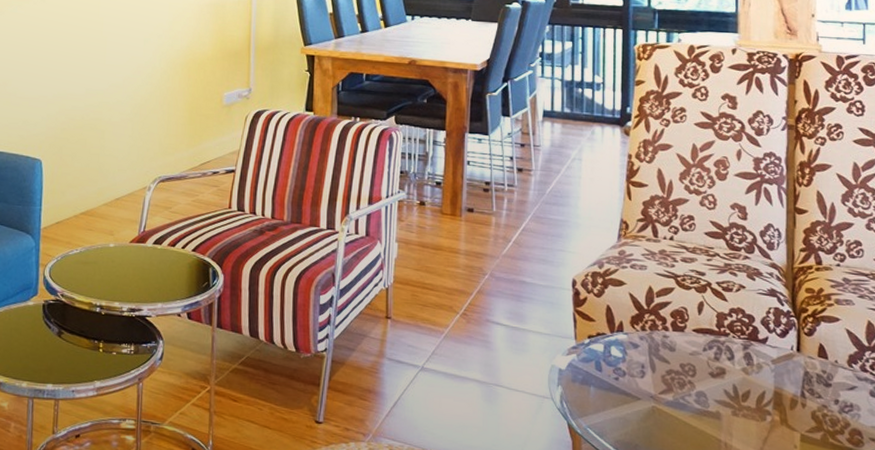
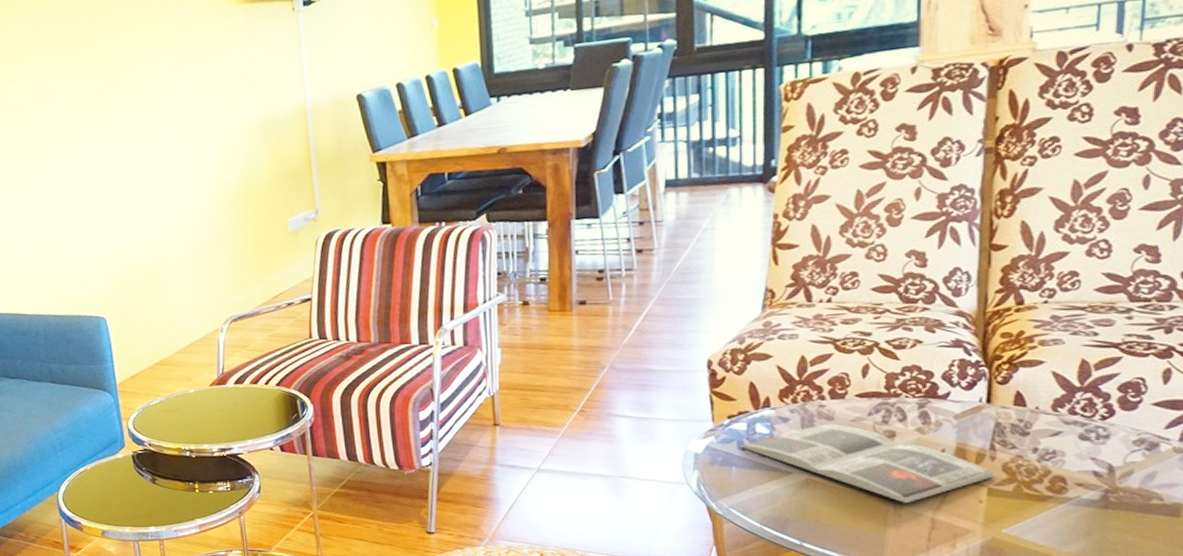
magazine: none [598,354,807,441] -> present [741,423,996,503]

